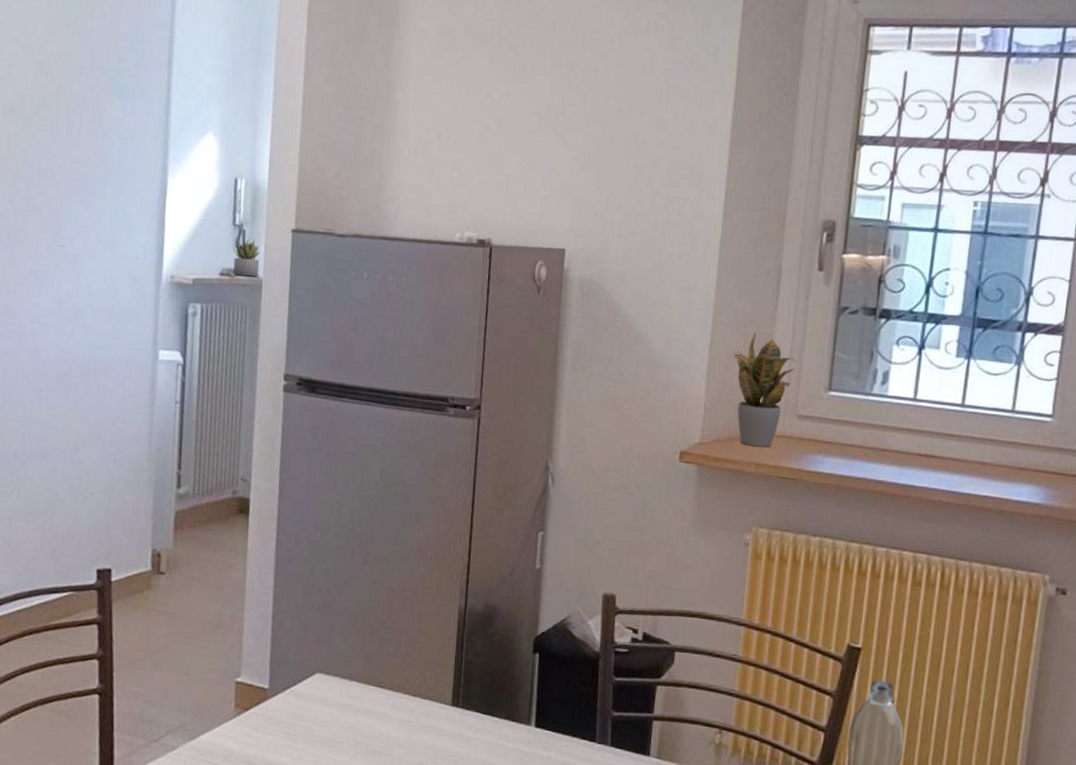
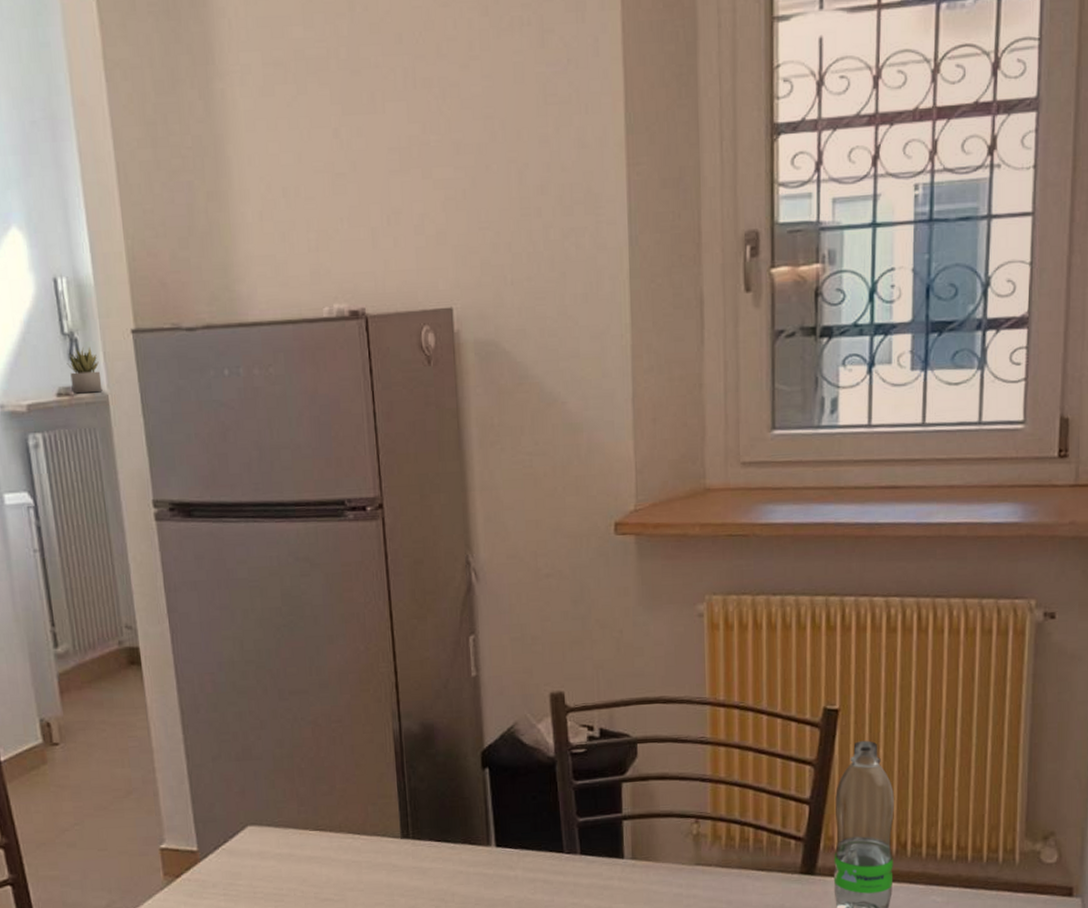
potted plant: present [734,332,797,448] -> none [660,374,734,506]

